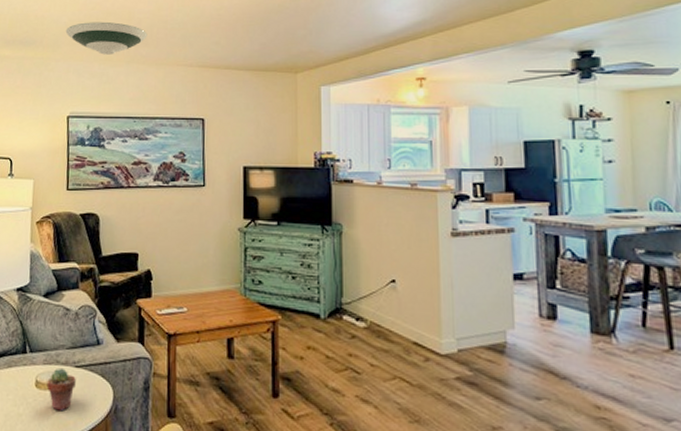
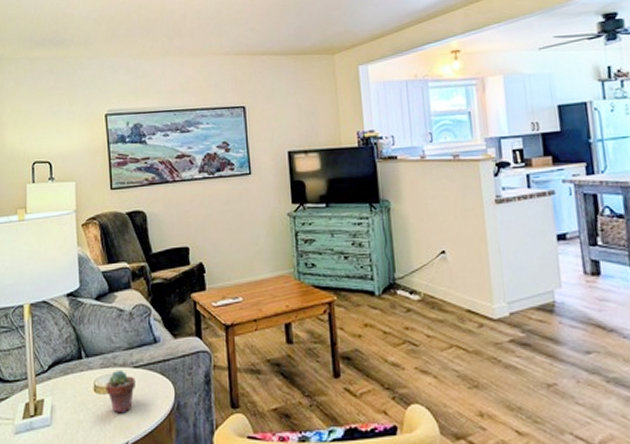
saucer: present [65,21,148,55] -> none [96,15,181,49]

